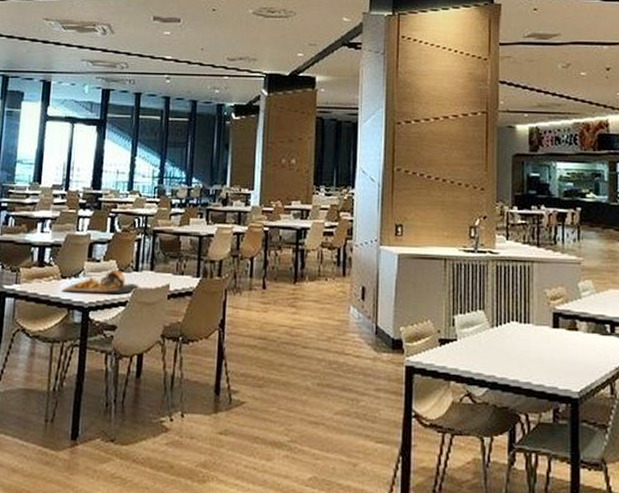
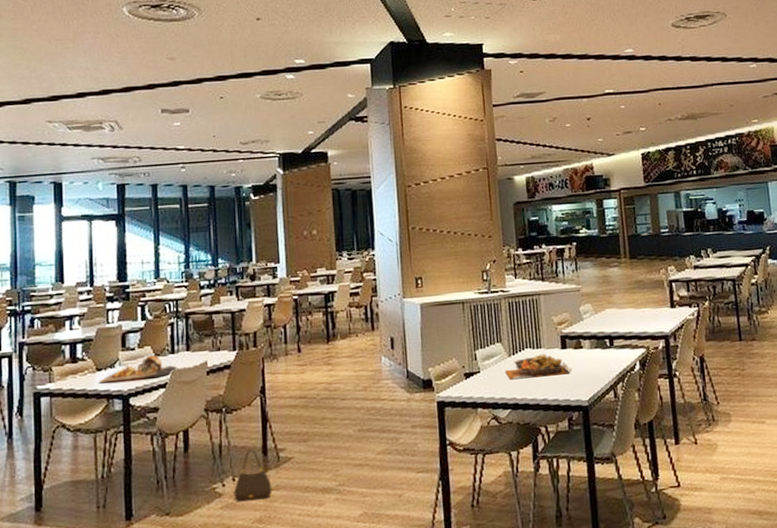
handbag: none [180,385,221,443] -> present [233,449,273,502]
food tray: none [486,330,563,358] -> present [505,354,572,380]

